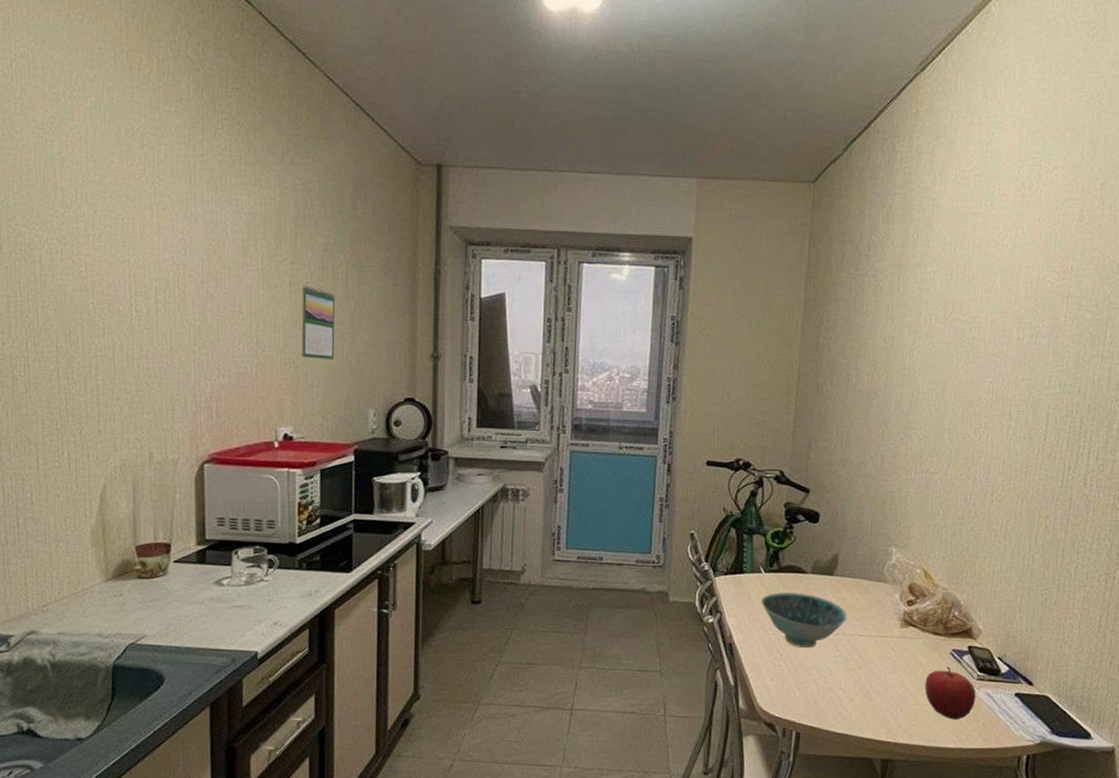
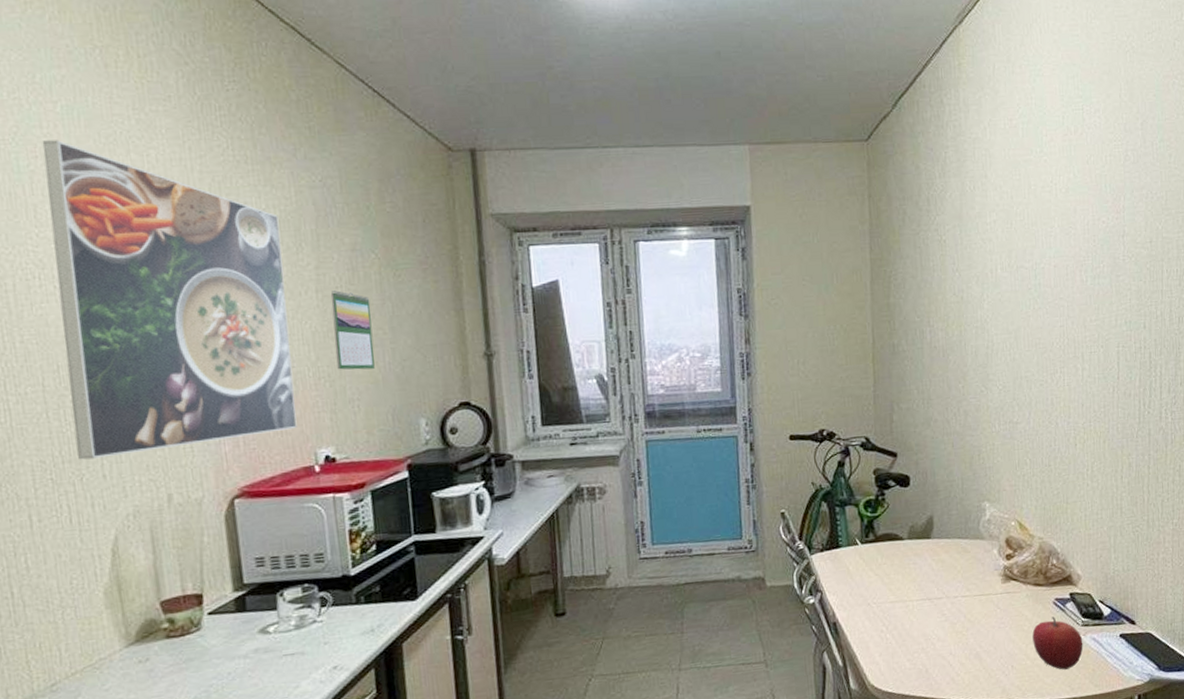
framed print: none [73,131,264,415] -> present [42,140,297,460]
bowl: present [761,593,847,647] -> none [861,560,949,617]

